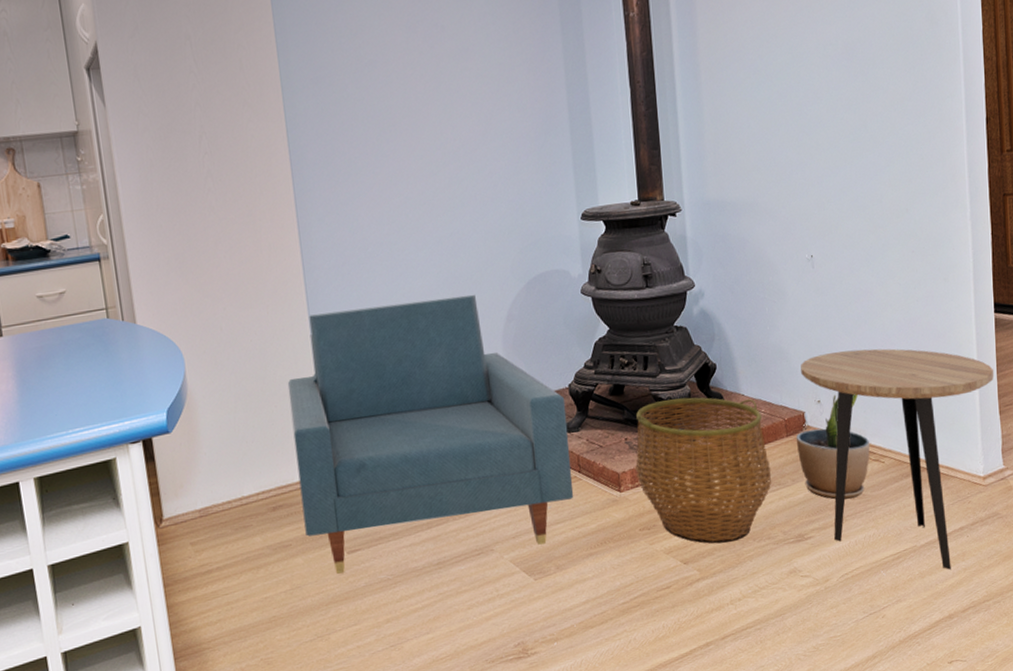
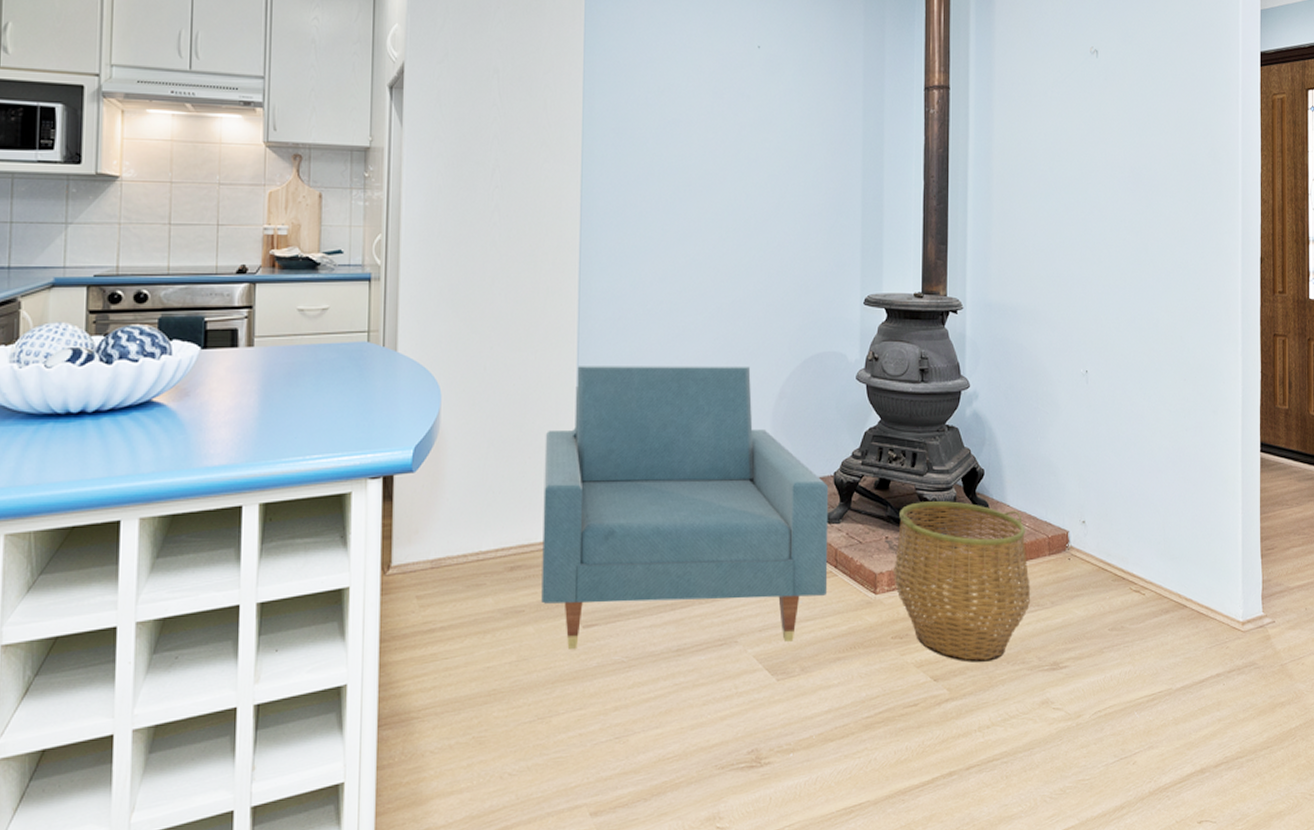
potted plant: present [795,394,870,500] -> none [1058,516,1131,629]
side table: present [801,348,994,570] -> none [1068,472,1258,719]

